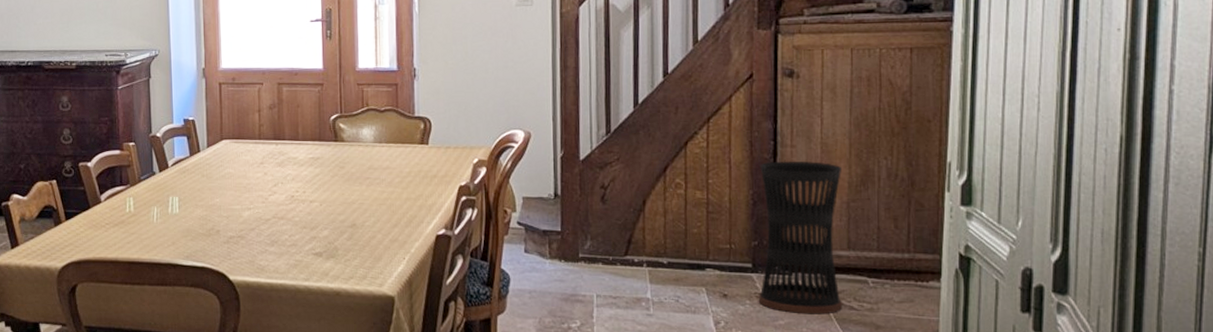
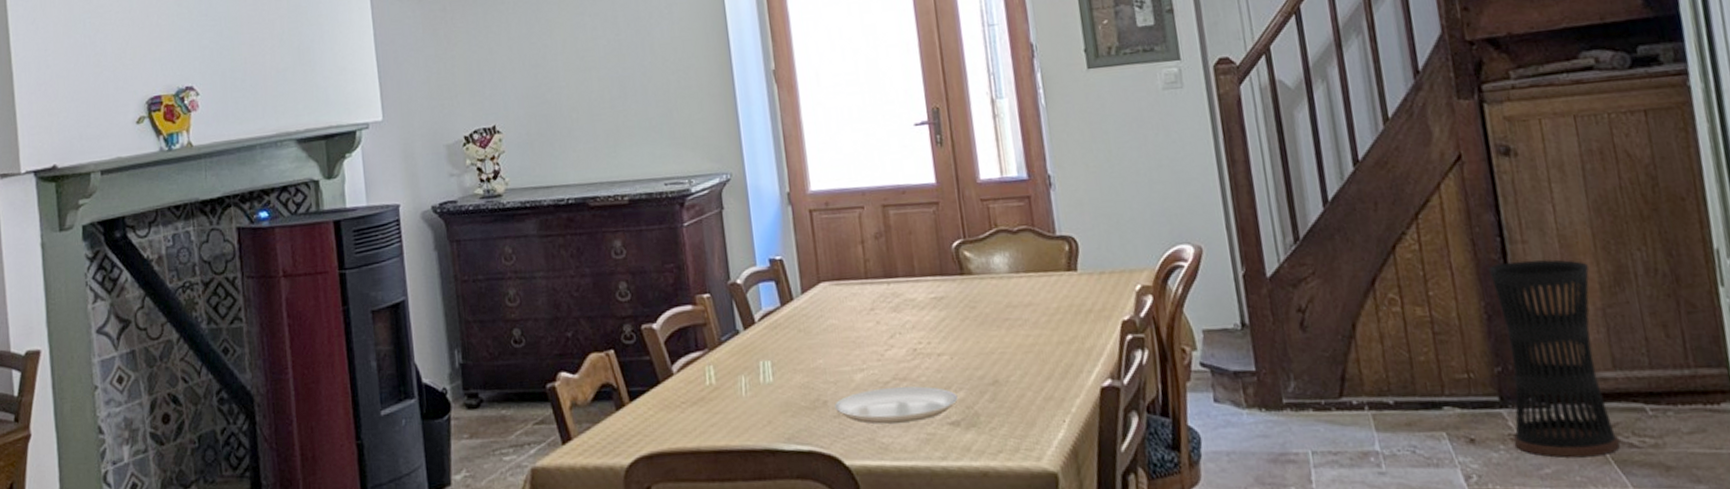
plate: none [225,223,323,251] -> present [835,386,958,424]

